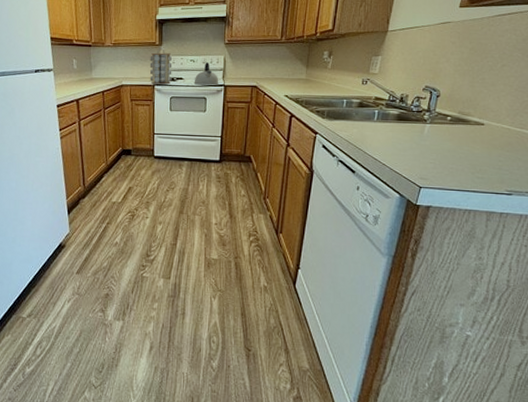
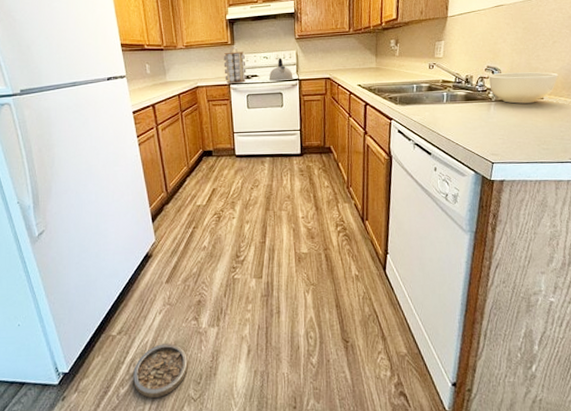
pet bowl: none [39,330,92,381] -> present [133,343,188,399]
bowl: none [426,94,504,129] -> present [488,72,558,104]

